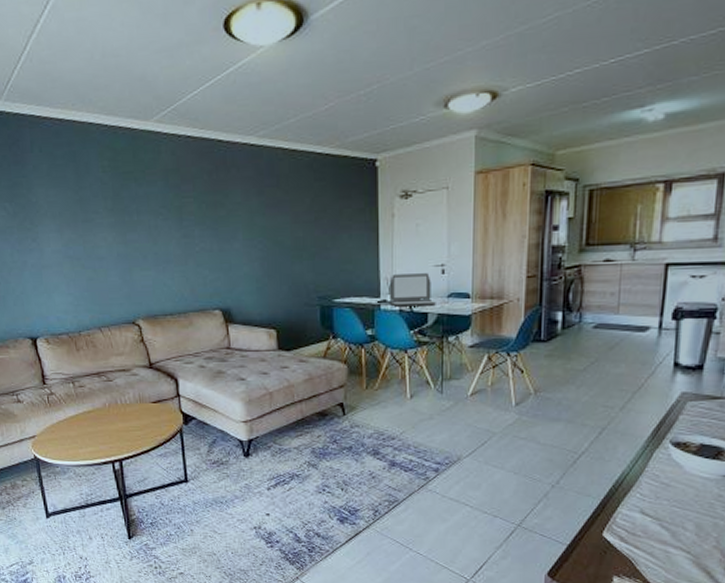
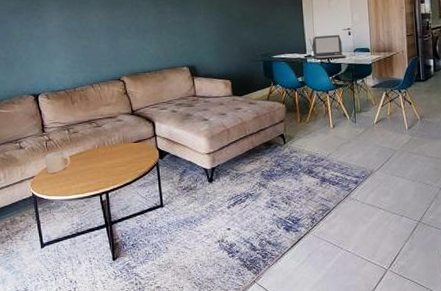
mug: none [46,408,78,434] -> present [44,151,71,174]

